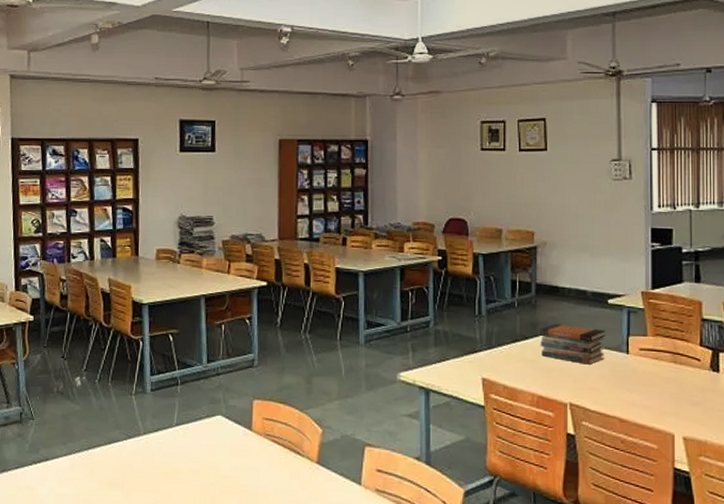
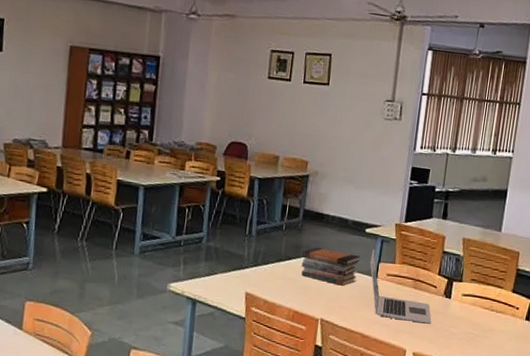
laptop: none [618,322,700,403] -> present [370,249,432,324]

